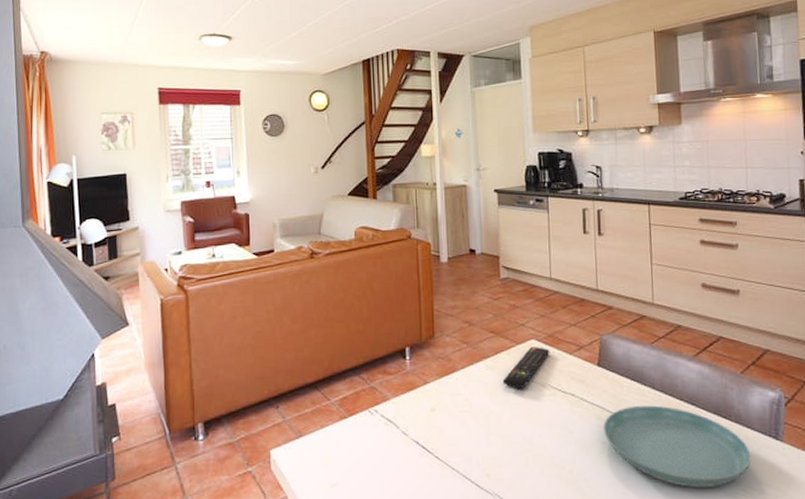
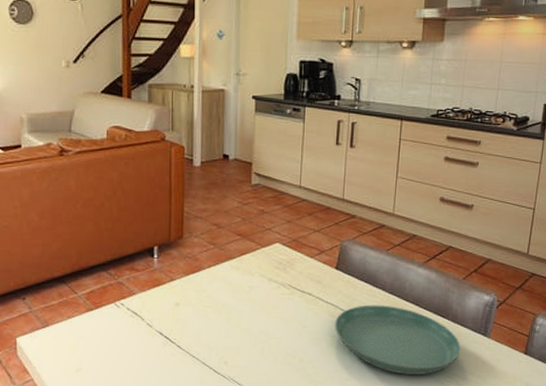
remote control: present [502,347,550,389] -> none [246,250,293,288]

